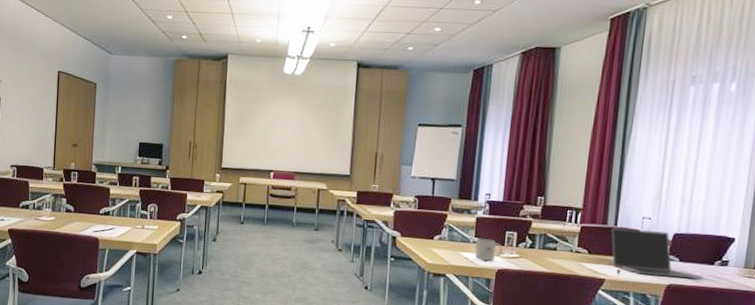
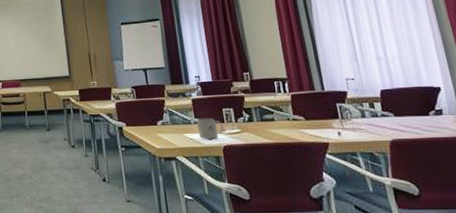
laptop: present [611,228,704,280] -> none [320,90,424,134]

